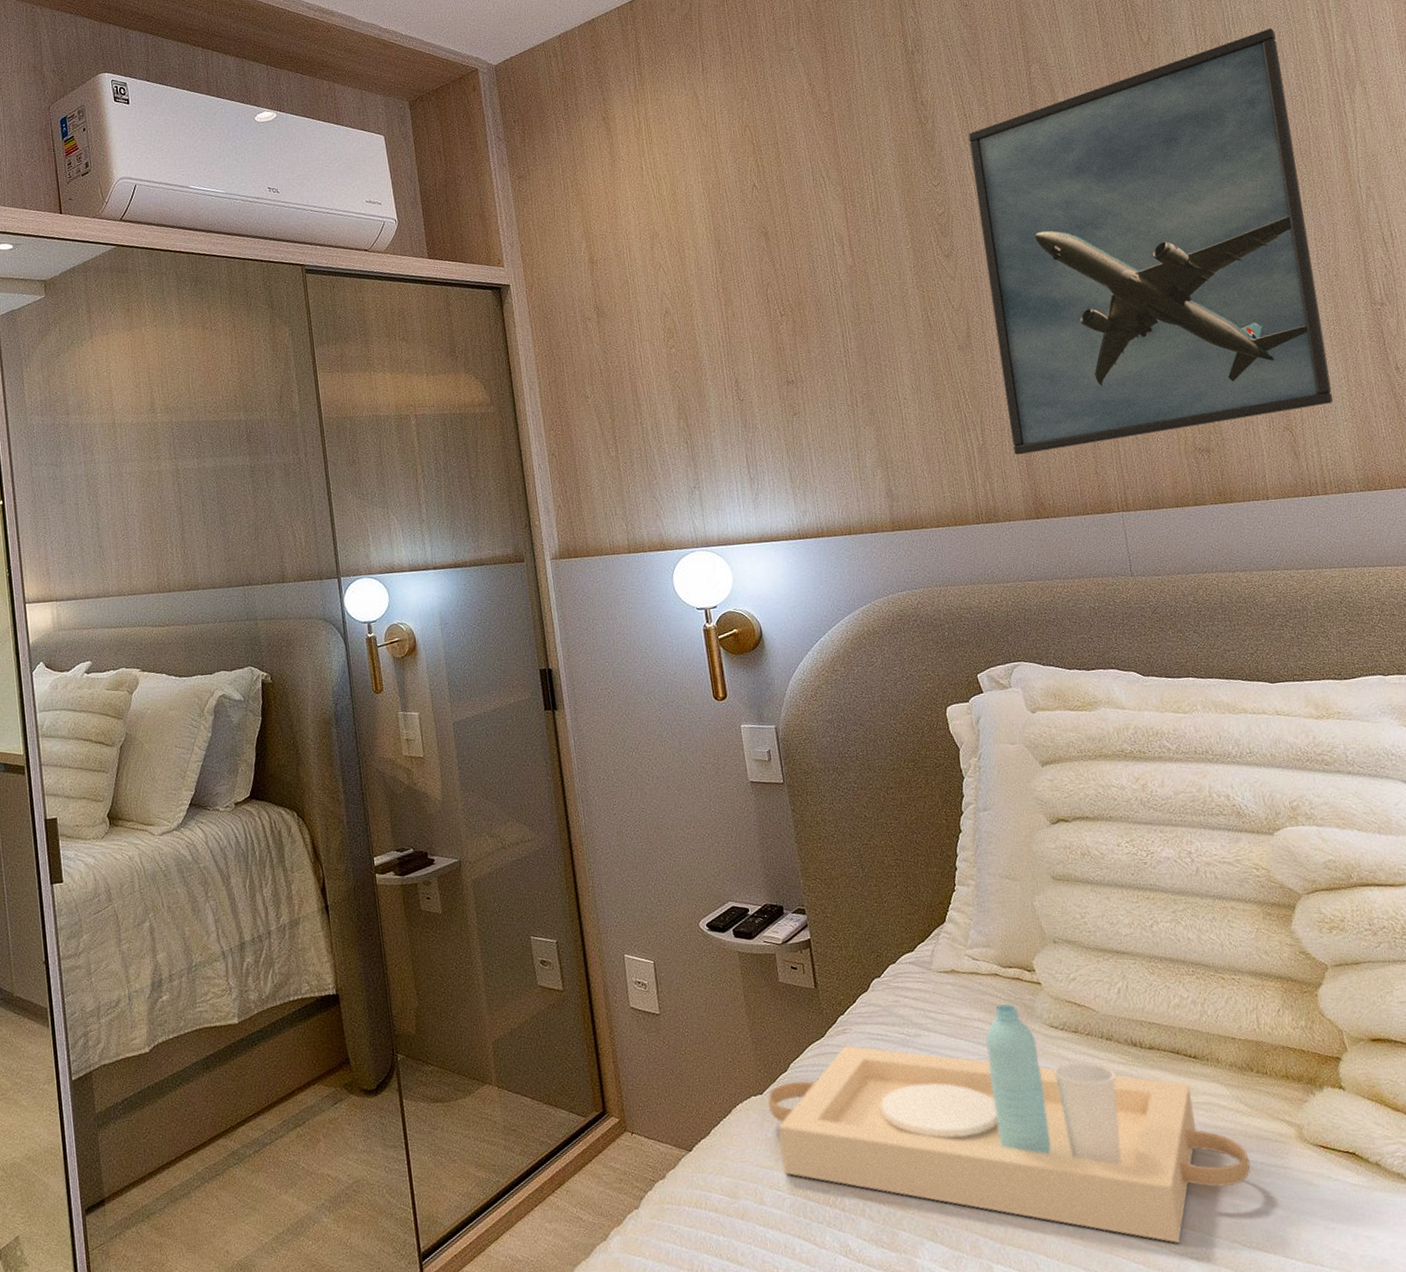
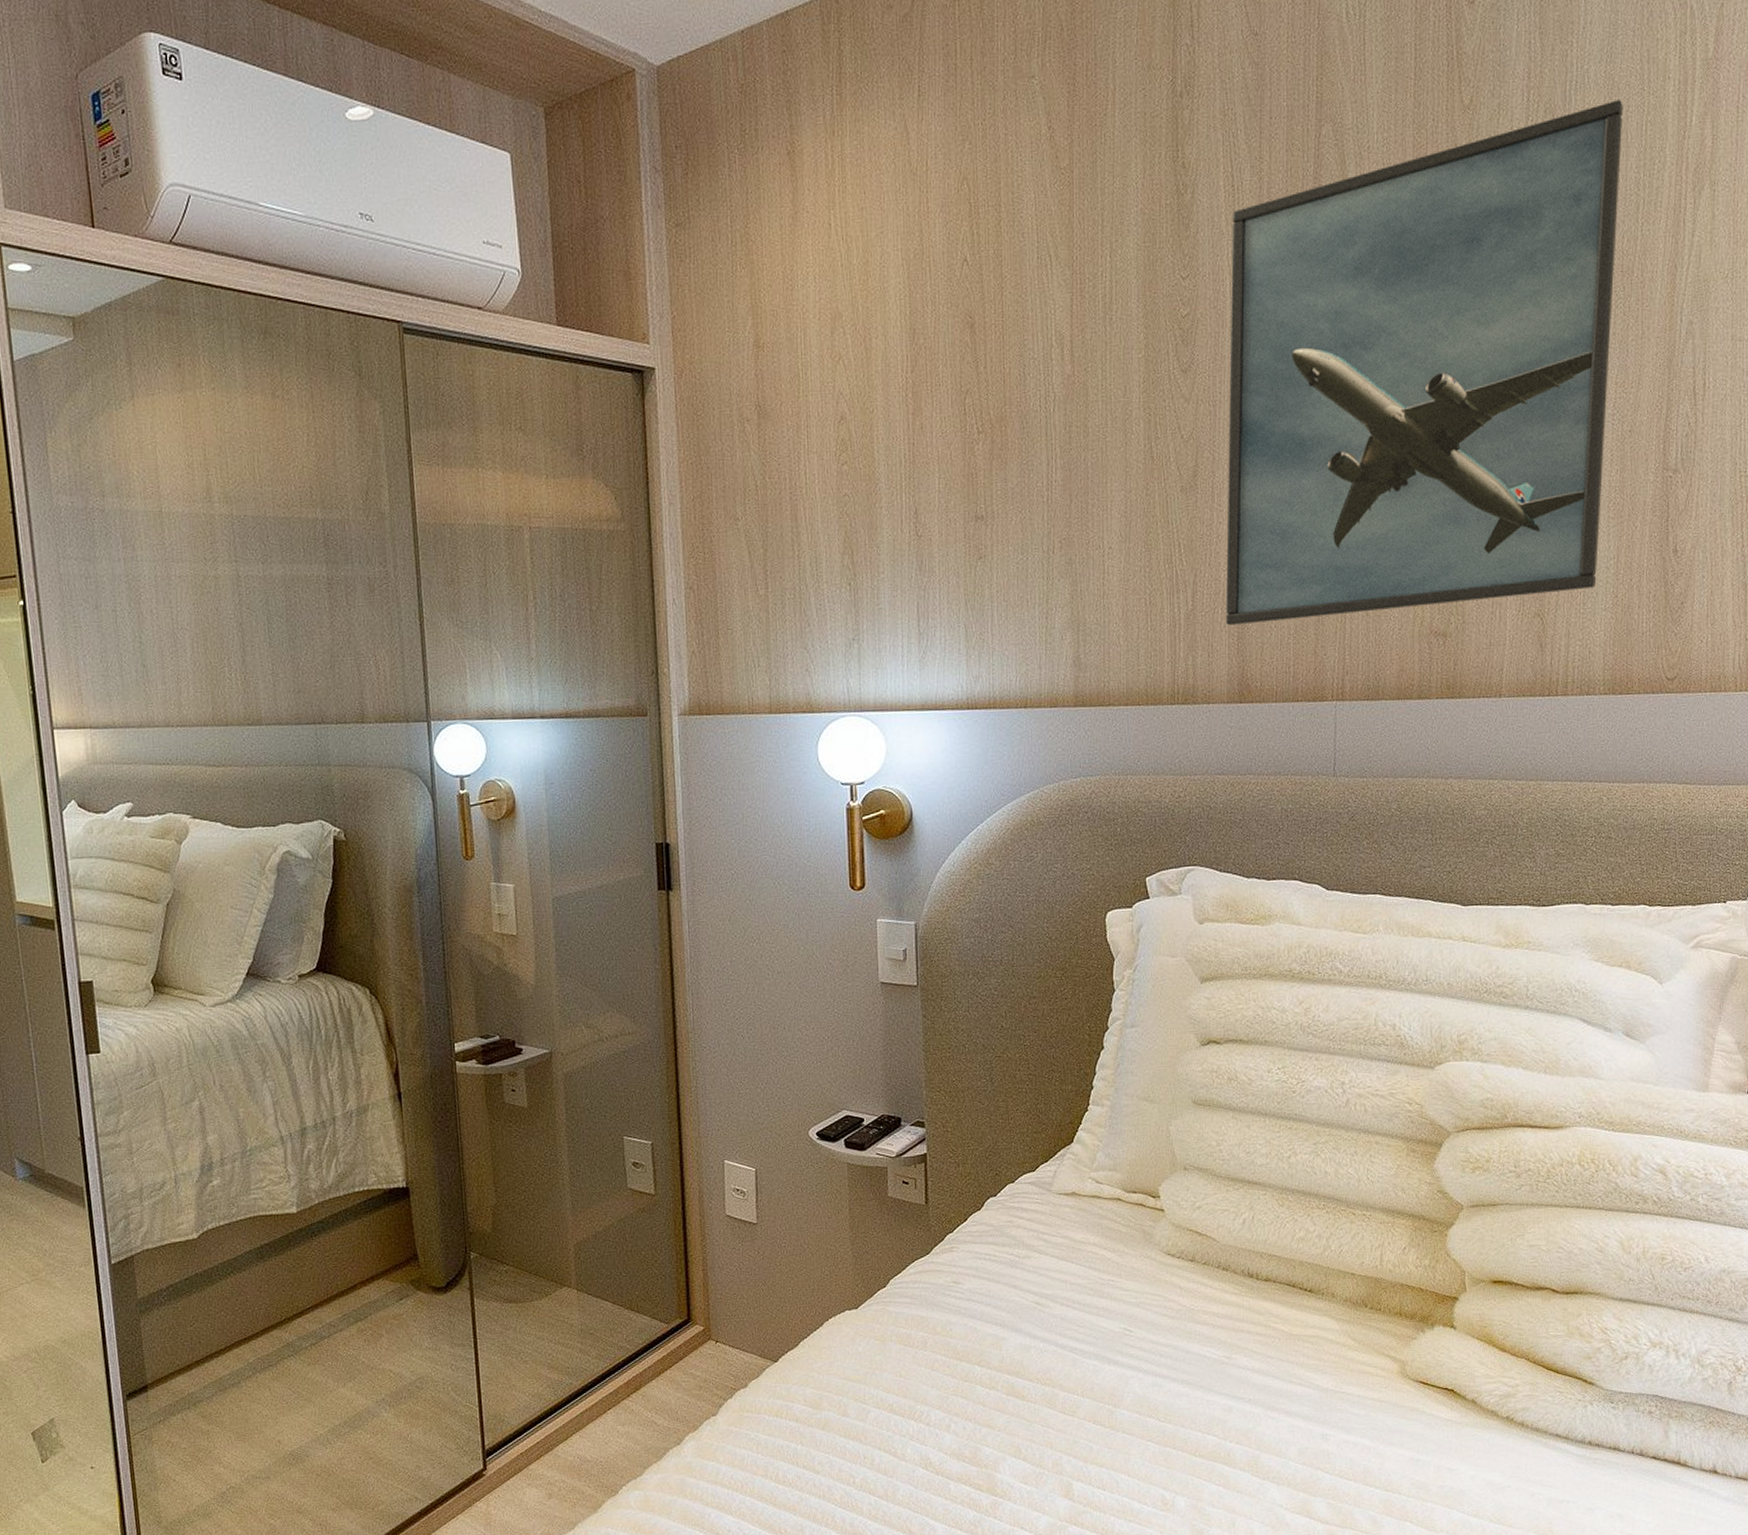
serving tray: present [767,1003,1251,1244] -> none [862,1229,1347,1469]

